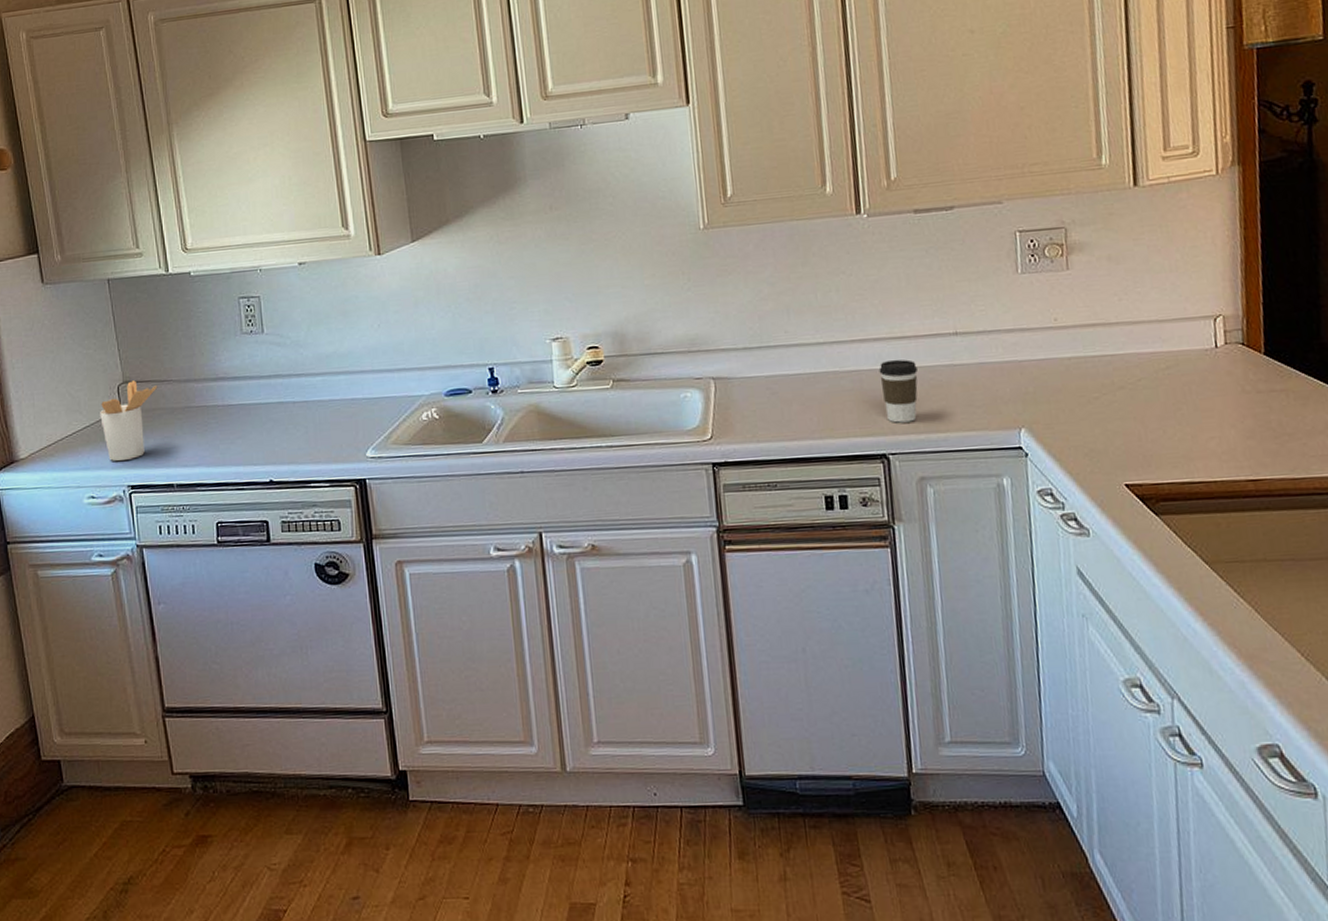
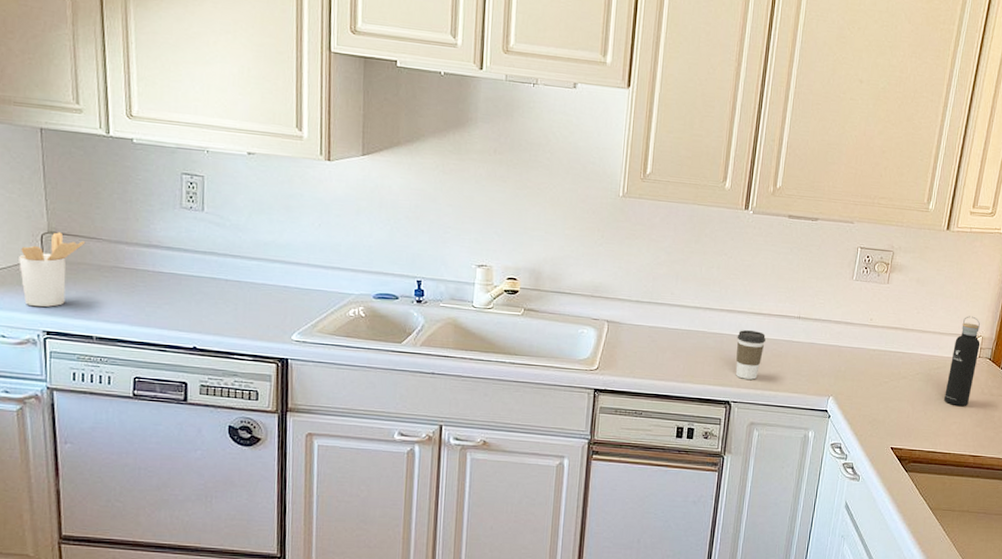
water bottle: none [1183,290,1227,415] -> present [944,316,980,406]

